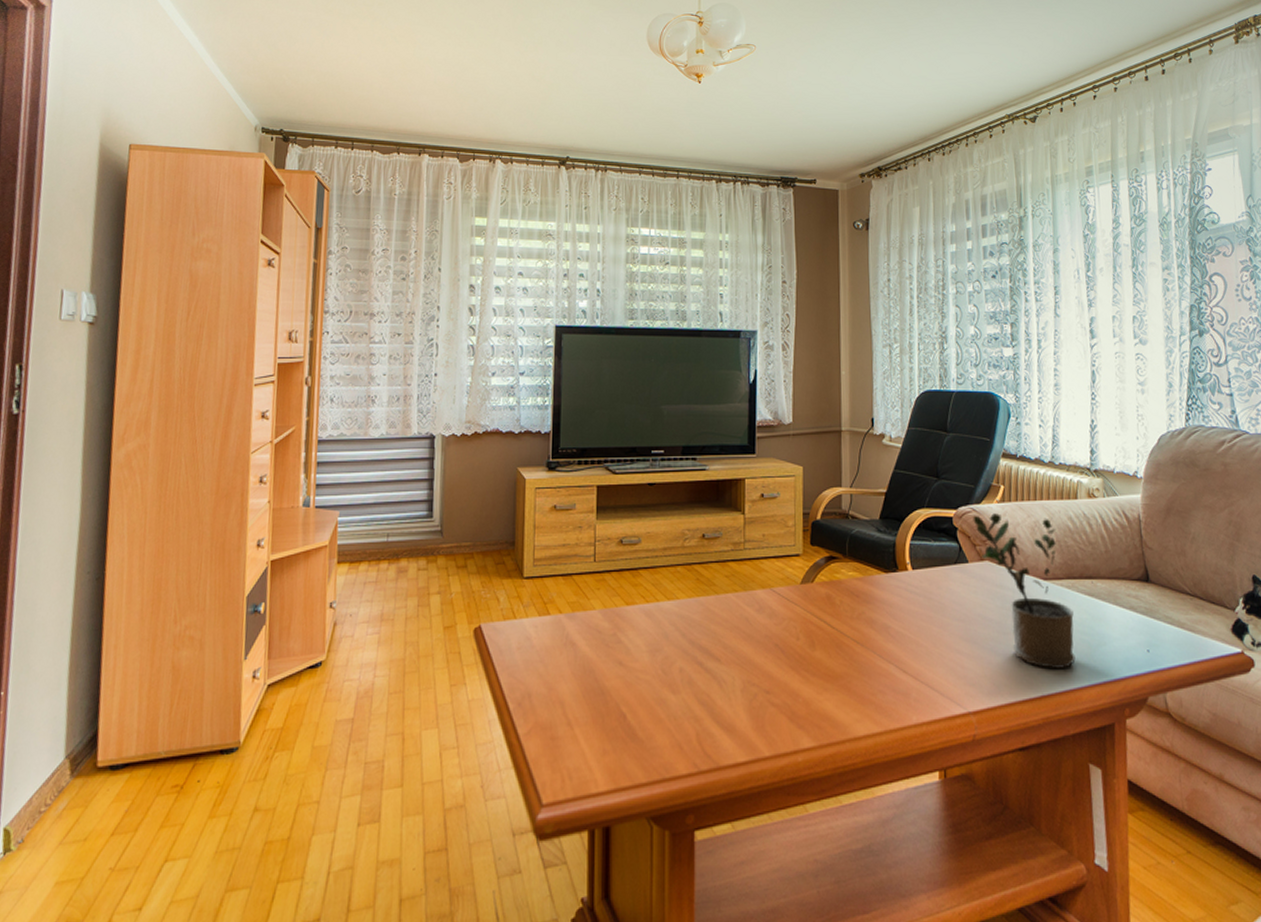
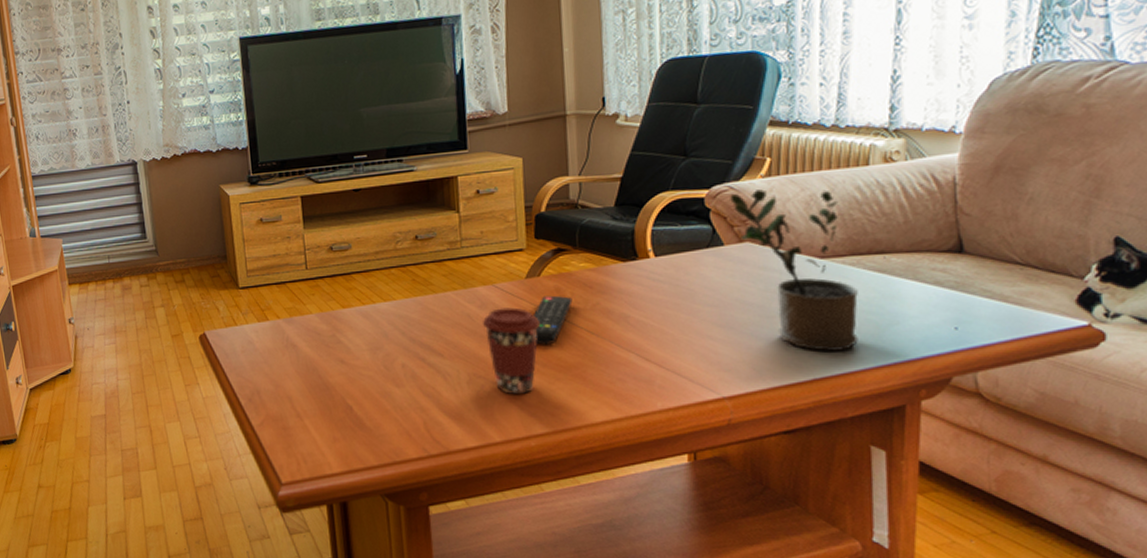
coffee cup: none [758,613,812,705] -> present [481,307,541,395]
remote control: none [805,602,841,653] -> present [532,295,573,345]

